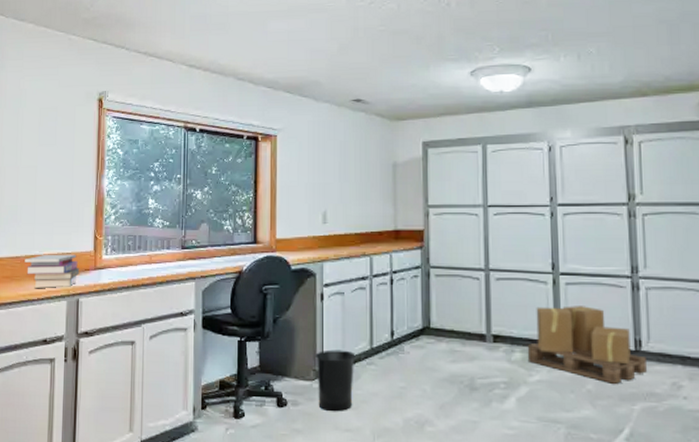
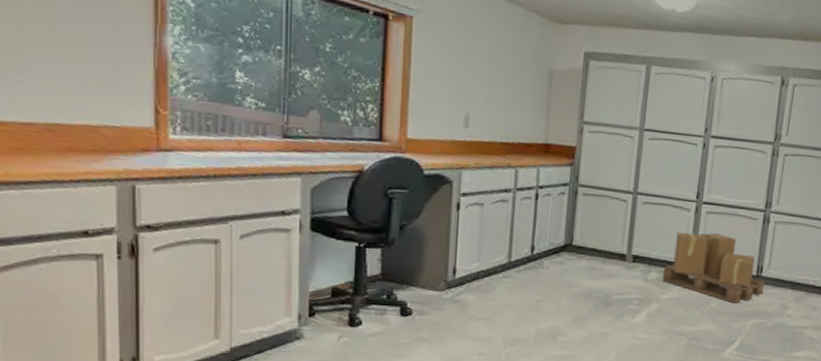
books: present [25,254,80,289] -> none [44,124,135,171]
waste bin: present [315,349,356,411] -> none [447,261,492,321]

